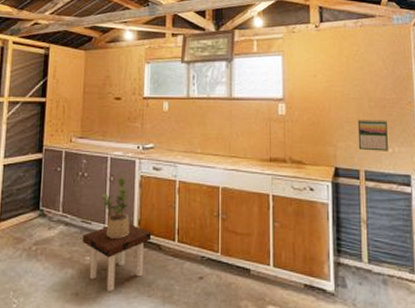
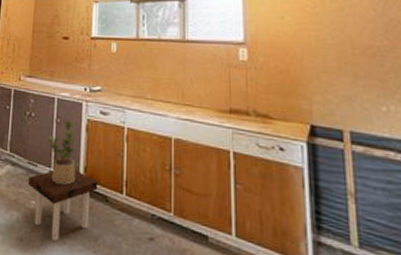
calendar: present [357,119,388,151] -> none [338,69,381,110]

